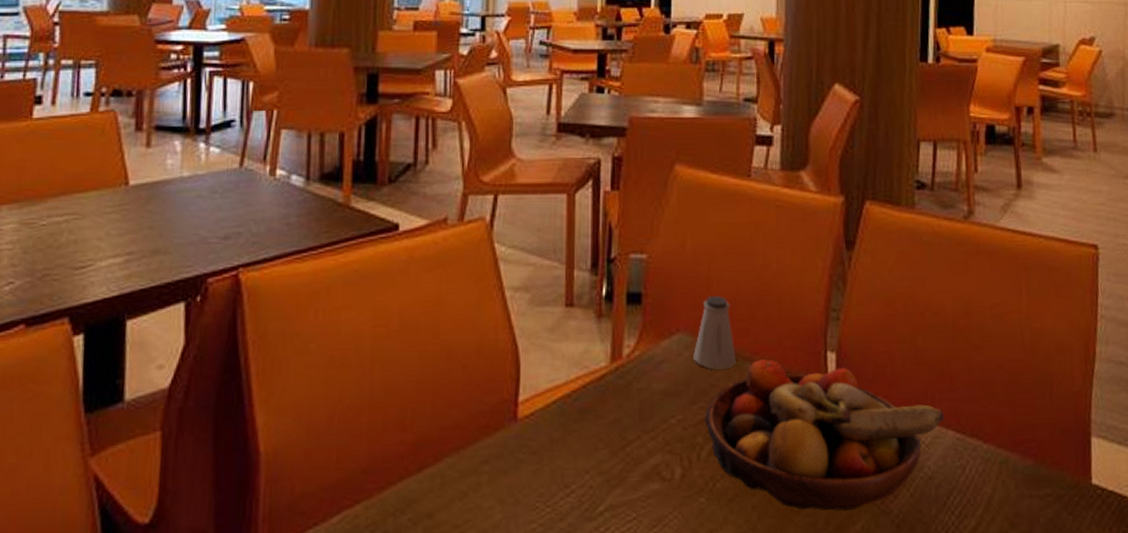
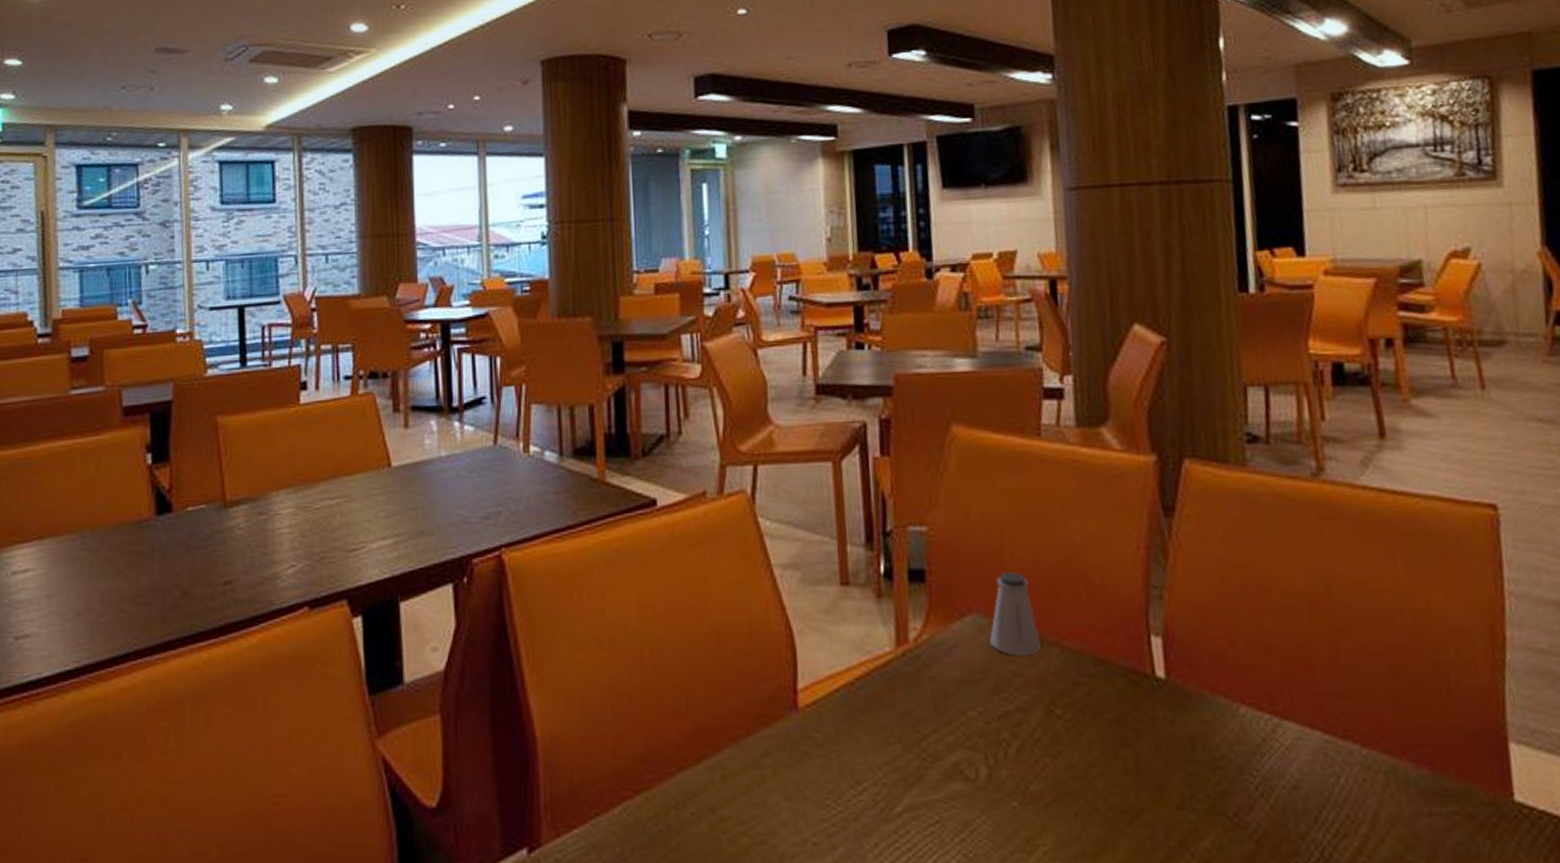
fruit bowl: present [704,359,944,511] -> none [1009,645,1307,822]

